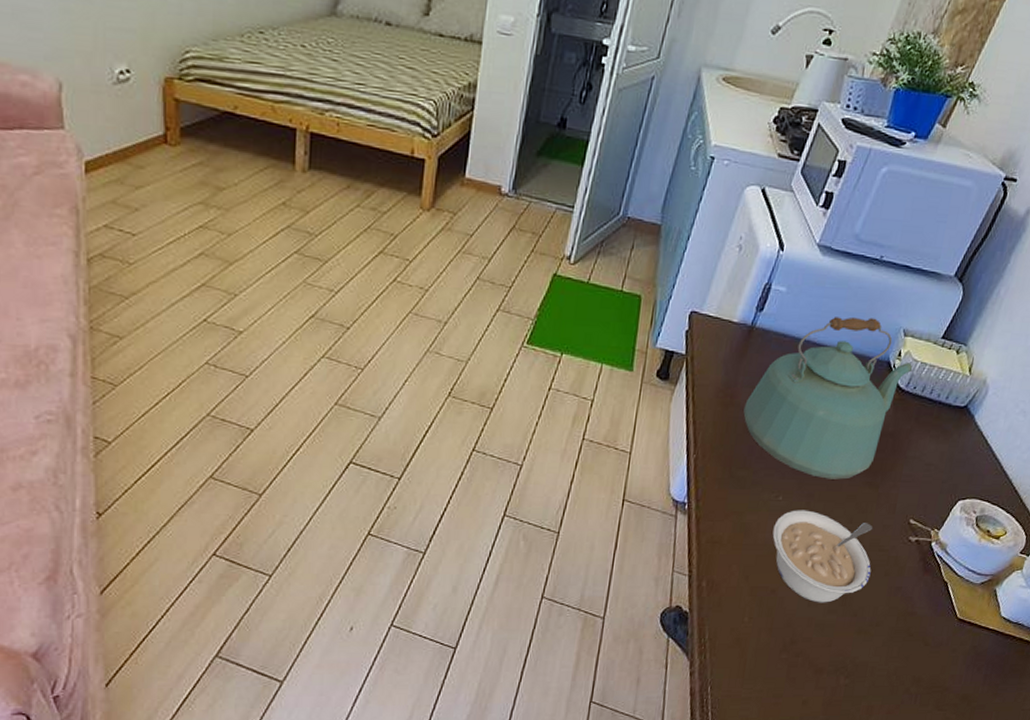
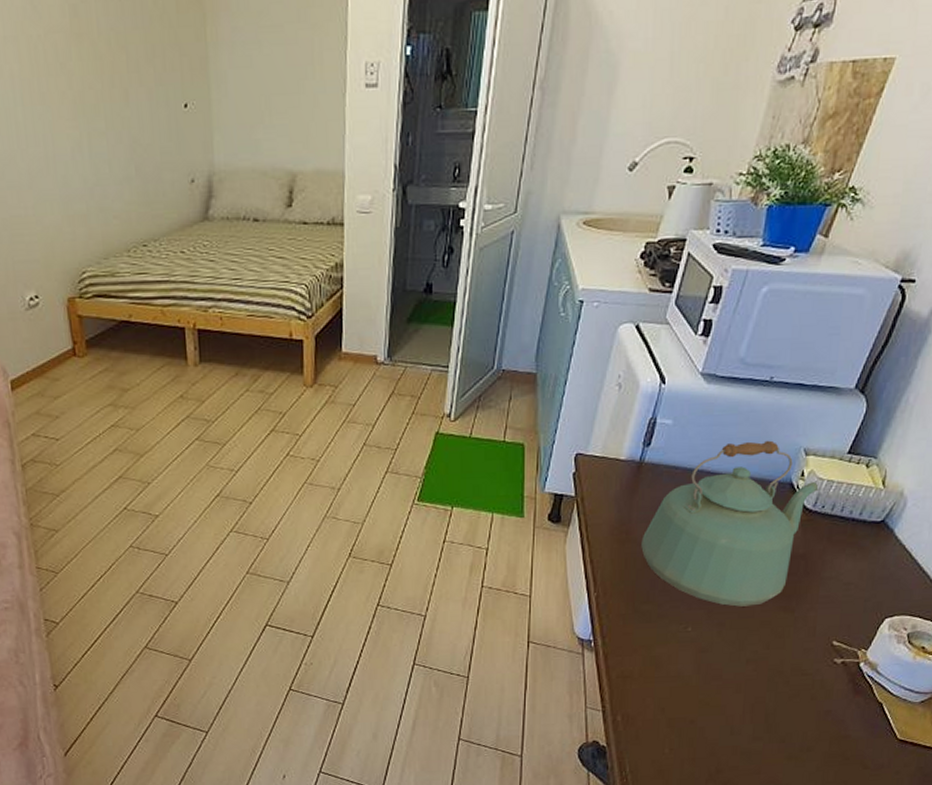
legume: present [772,510,873,603] -> none [685,639,796,731]

